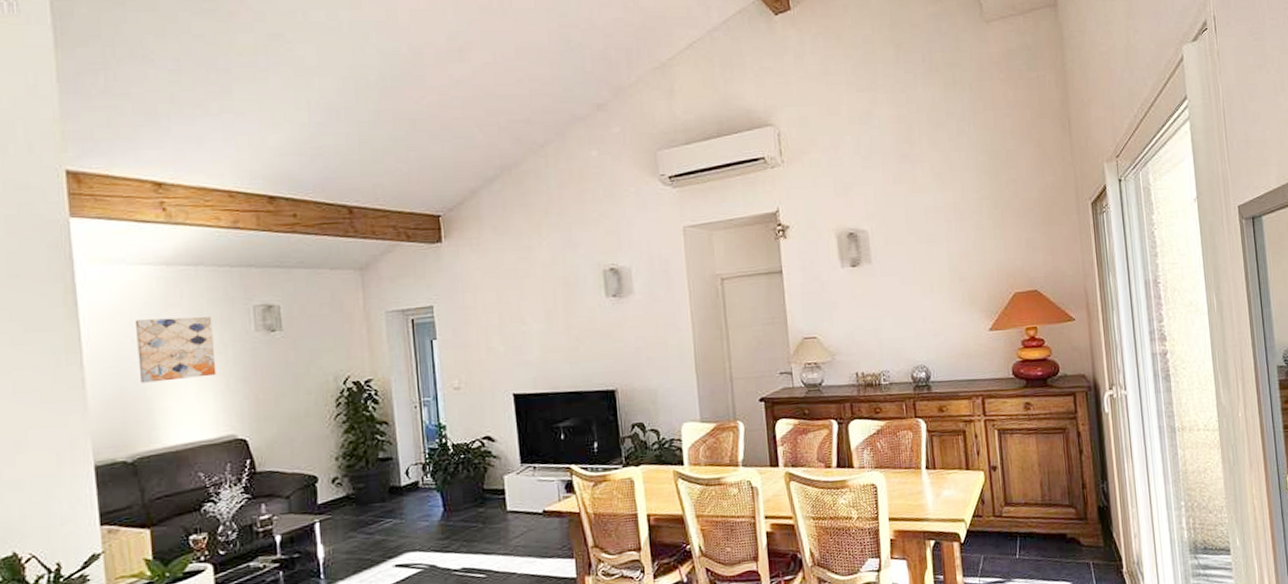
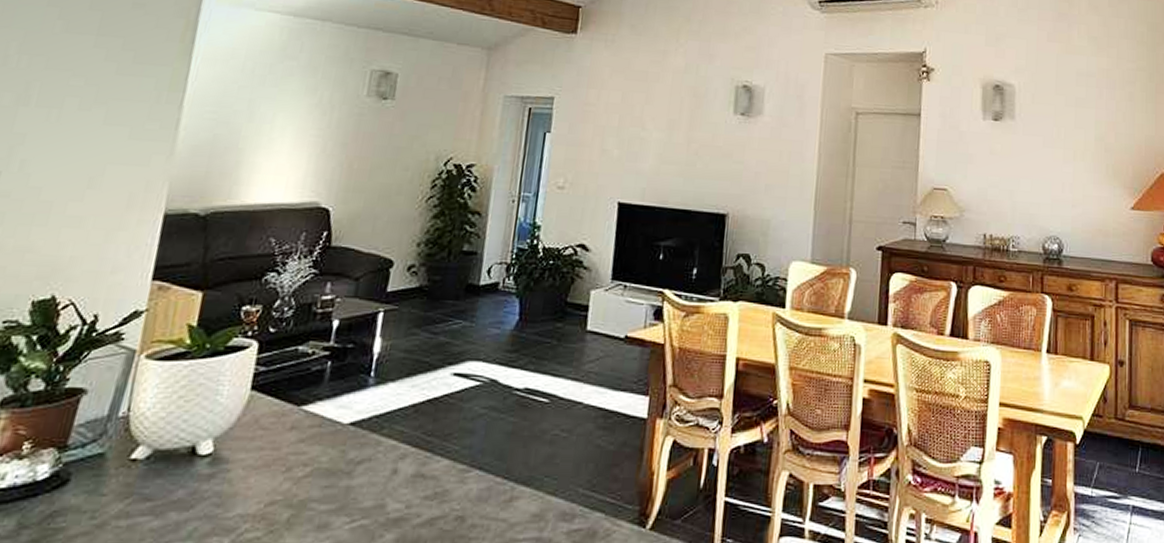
wall art: present [135,316,217,383] -> none [236,67,326,137]

